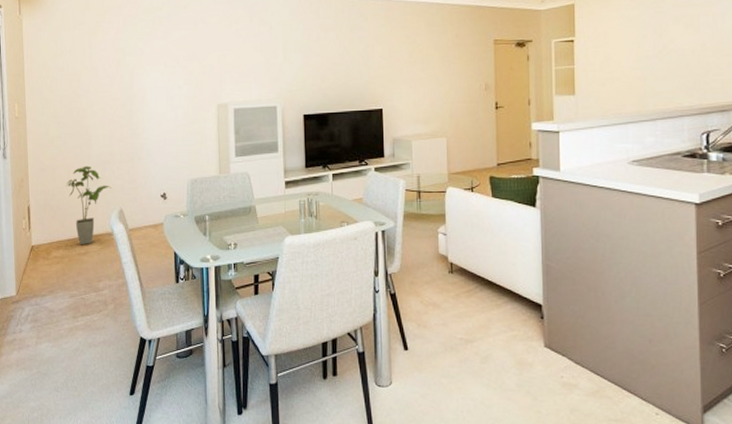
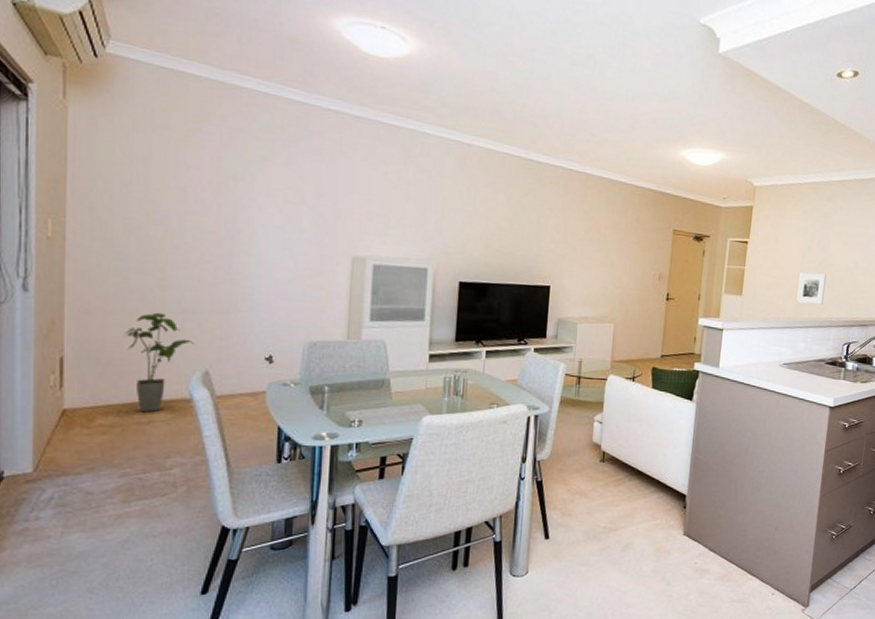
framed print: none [637,61,669,95] -> present [797,273,826,305]

